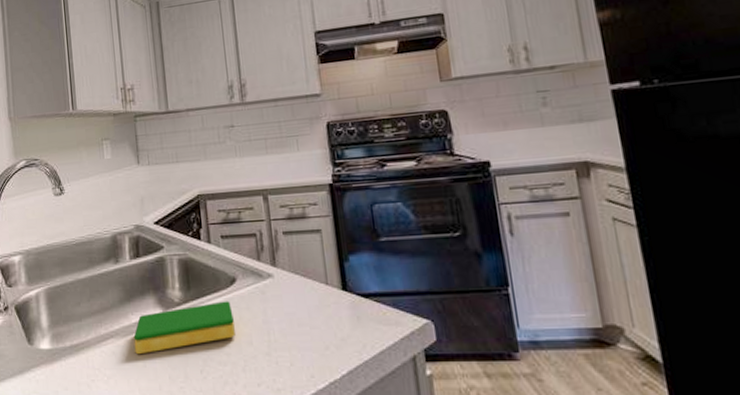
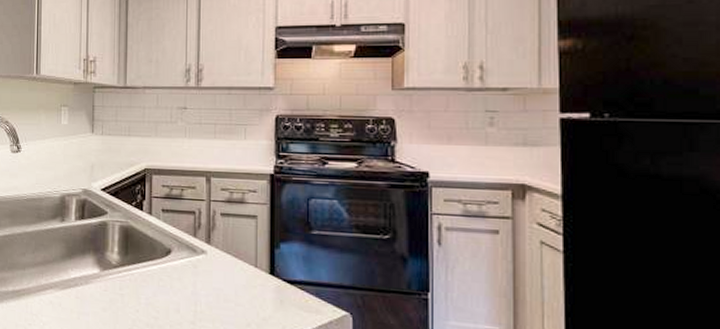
dish sponge: present [133,301,235,355] -> none [71,269,165,307]

